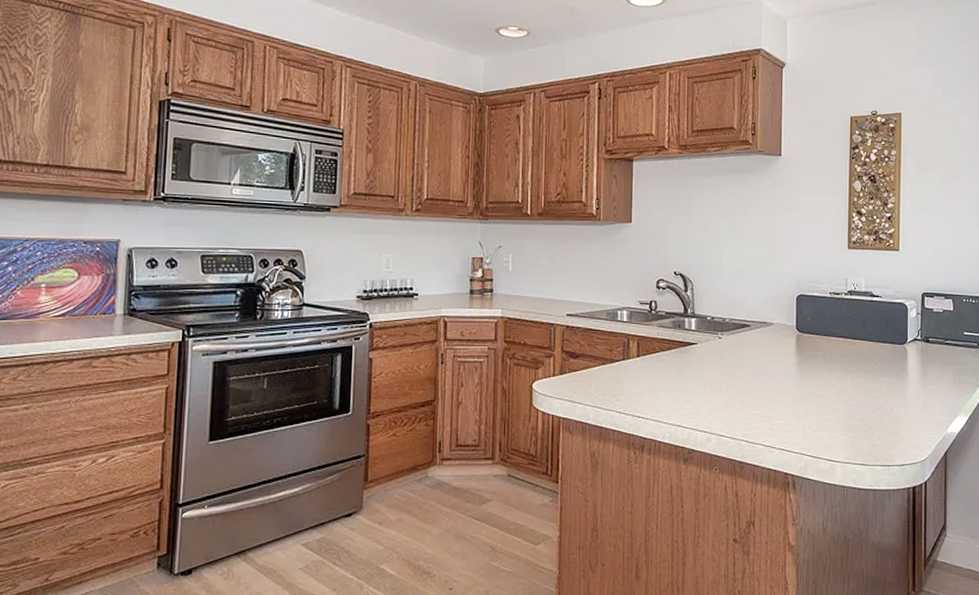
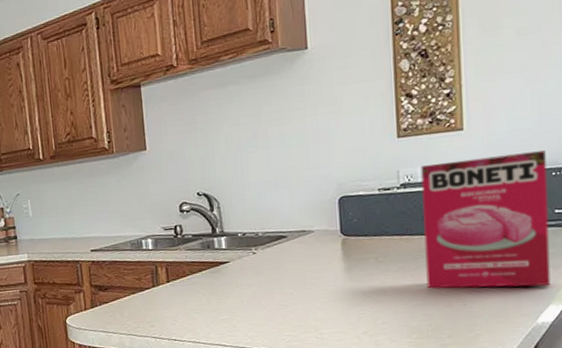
cereal box: none [864,277,959,399] -> present [421,150,551,289]

